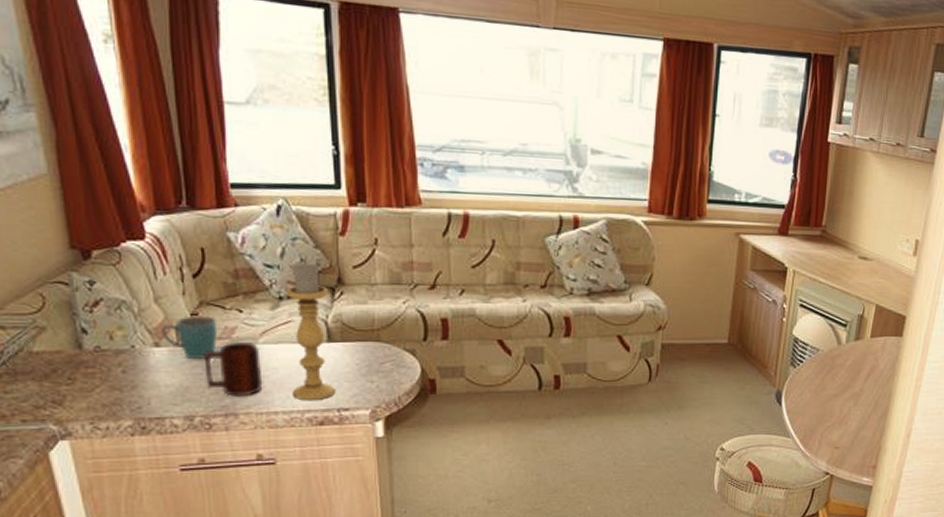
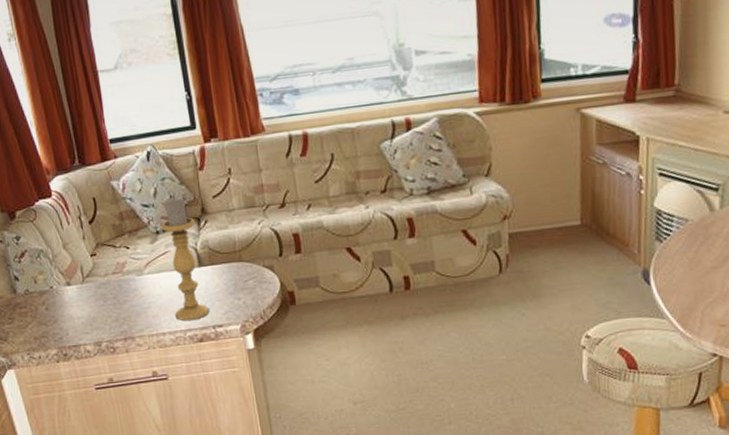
mug: present [161,315,217,360] -> none [70,255,112,294]
mug: present [203,341,263,396] -> none [103,274,151,322]

